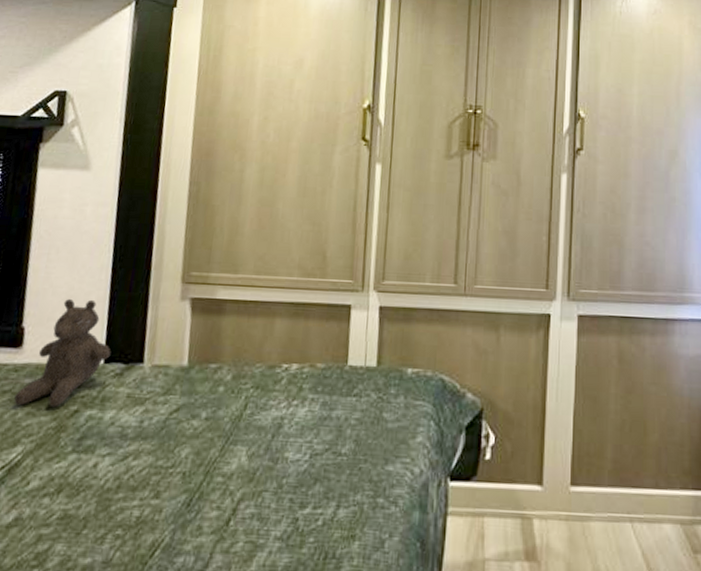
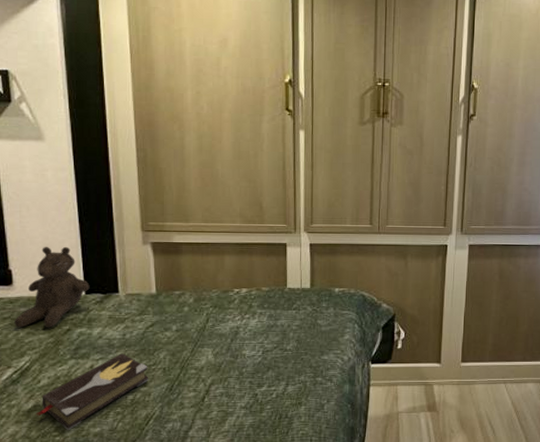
hardback book: none [13,448,165,560] -> present [35,353,149,431]

